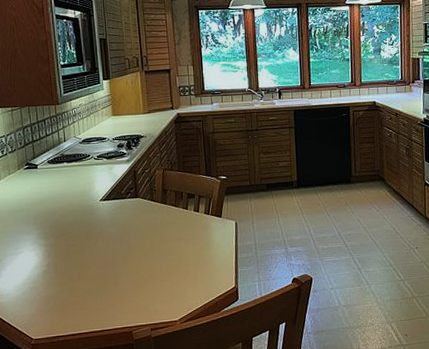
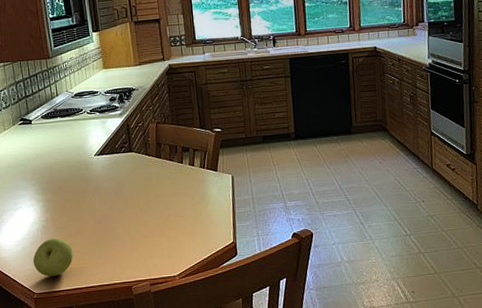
apple: none [32,283,74,322] -> present [32,238,73,277]

